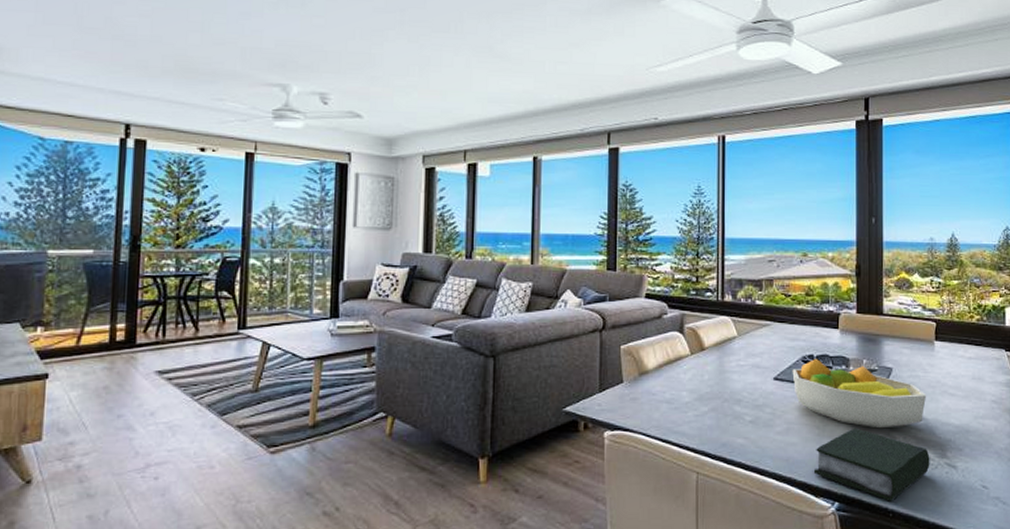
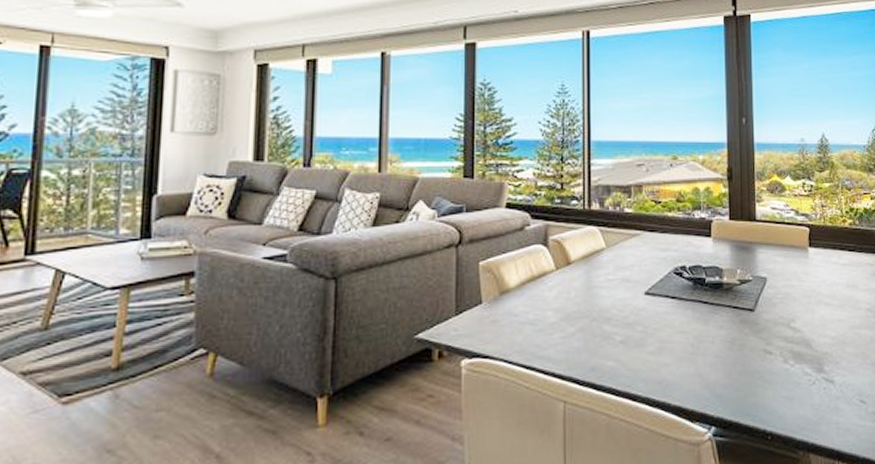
fruit bowl: present [792,358,927,429] -> none [664,269,803,344]
book: present [813,428,930,501] -> none [688,344,808,423]

